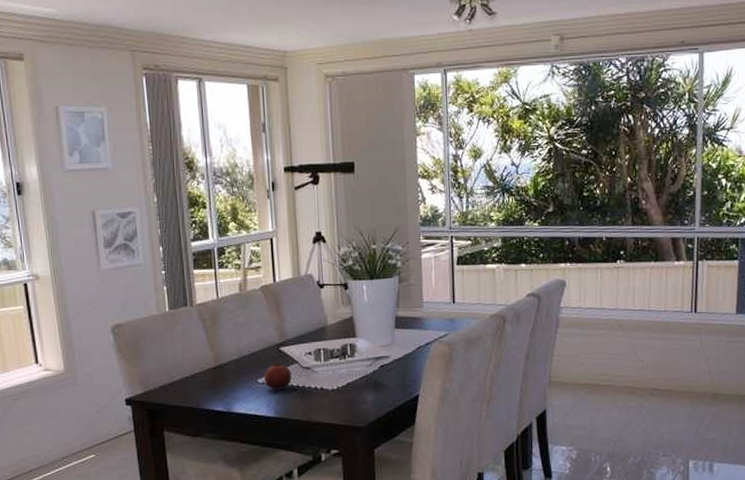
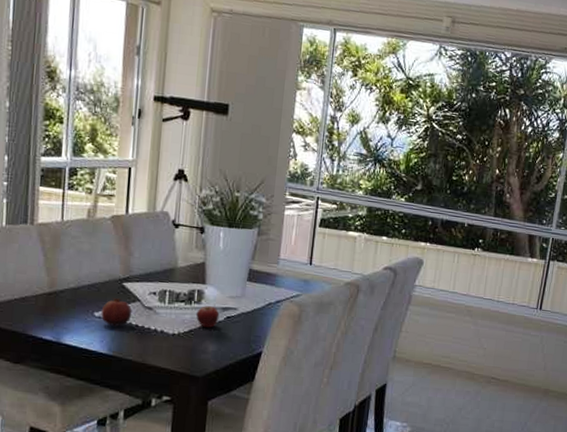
fruit: none [351,358,374,379] -> present [196,306,220,328]

